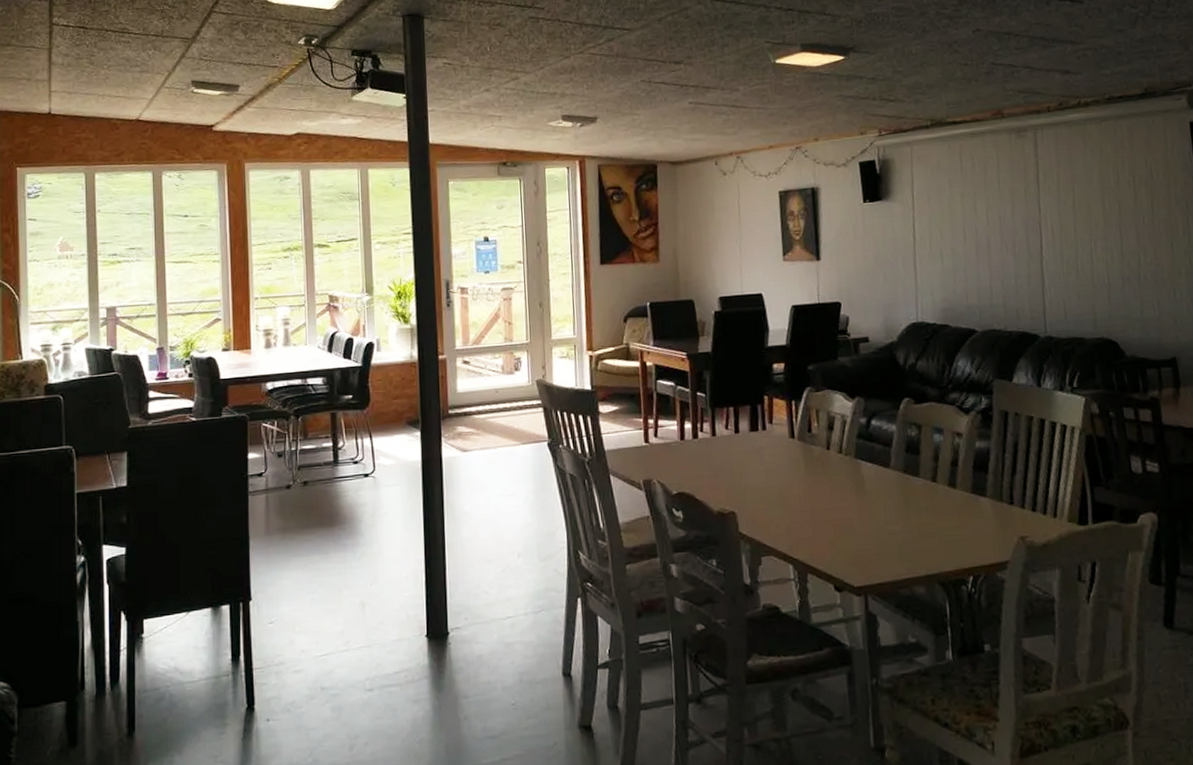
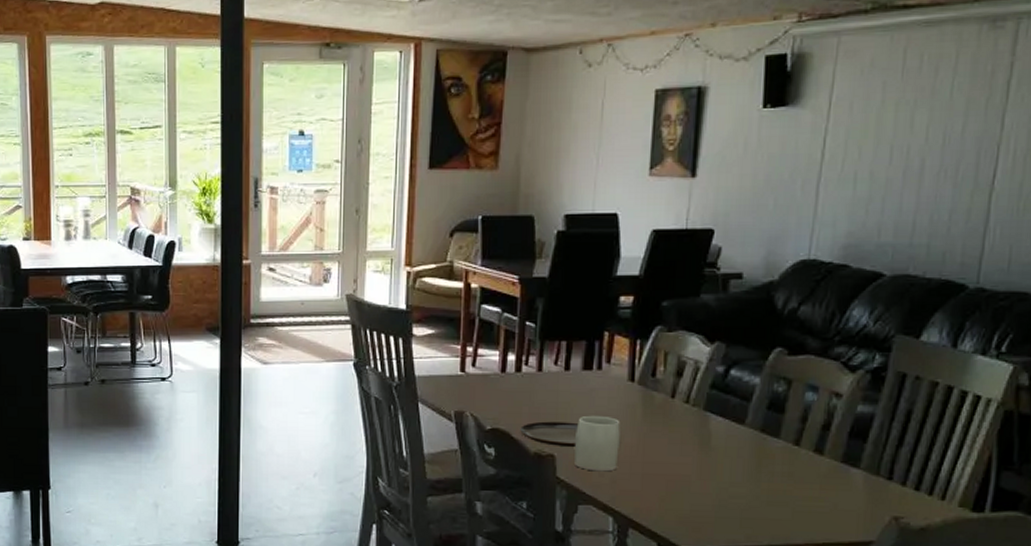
plate: none [702,480,753,504] -> present [520,421,579,448]
mug: none [751,471,791,524] -> present [574,415,622,472]

